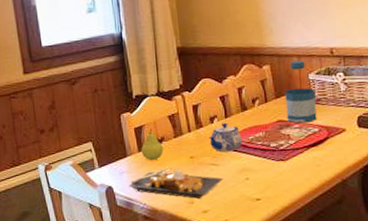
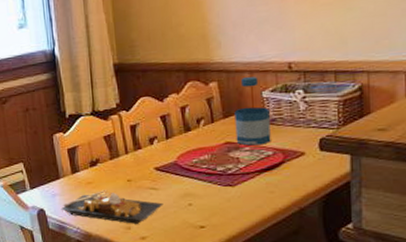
fruit: present [141,129,163,161] -> none [74,150,98,184]
teapot: present [209,122,243,153] -> none [148,144,186,176]

